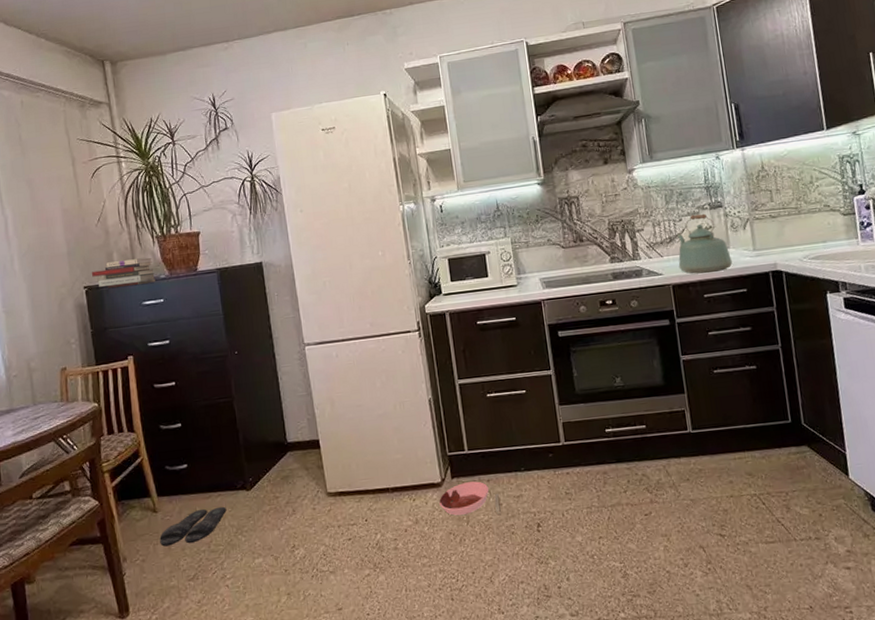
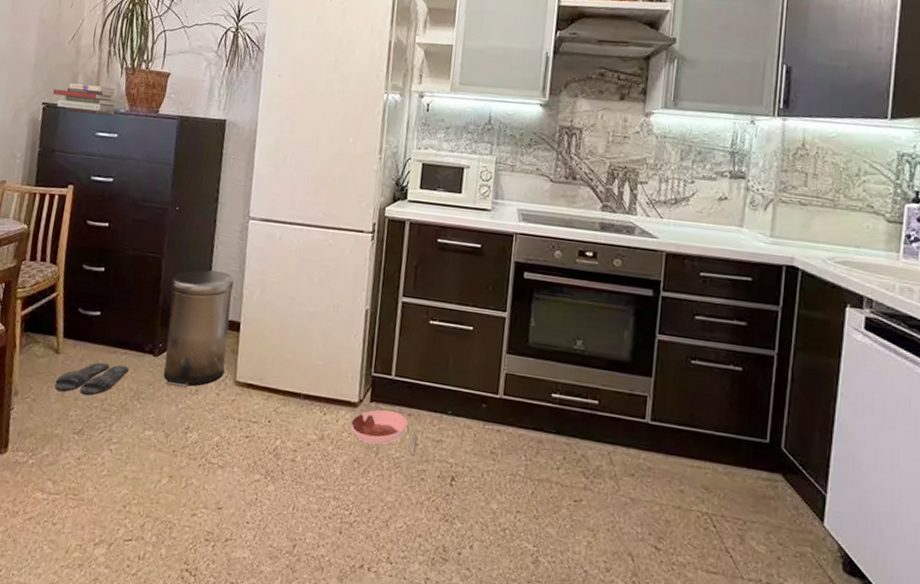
pedal bin: none [247,399,315,514] -> present [163,270,234,388]
kettle: present [676,213,732,274] -> none [678,179,742,251]

